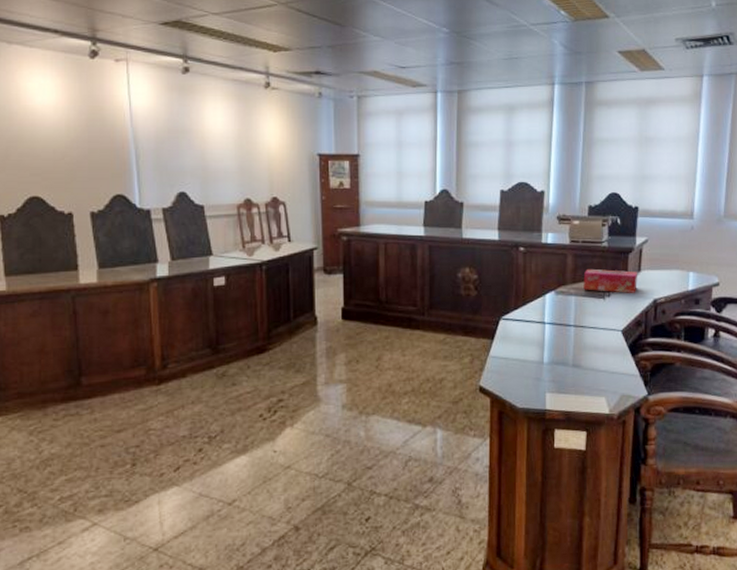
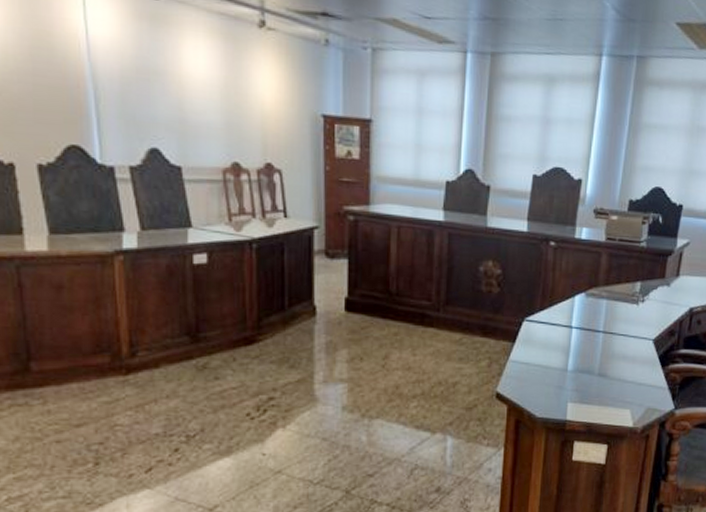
tissue box: present [583,268,637,293] -> none [616,270,675,300]

